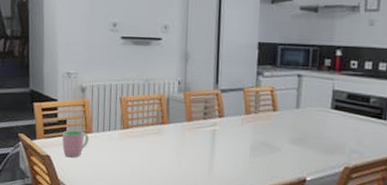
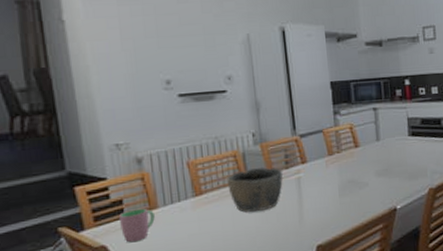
bowl: none [150,113,200,154] -> present [227,167,283,213]

